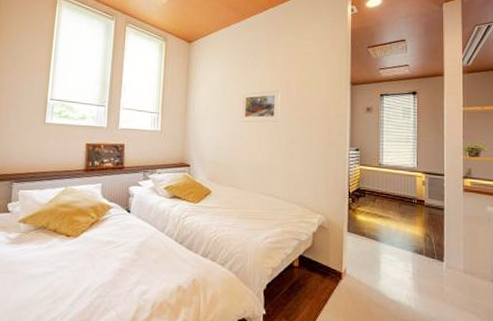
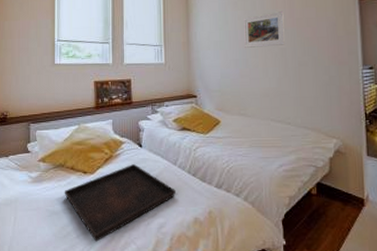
serving tray: none [43,230,161,307] -> present [64,164,176,242]

